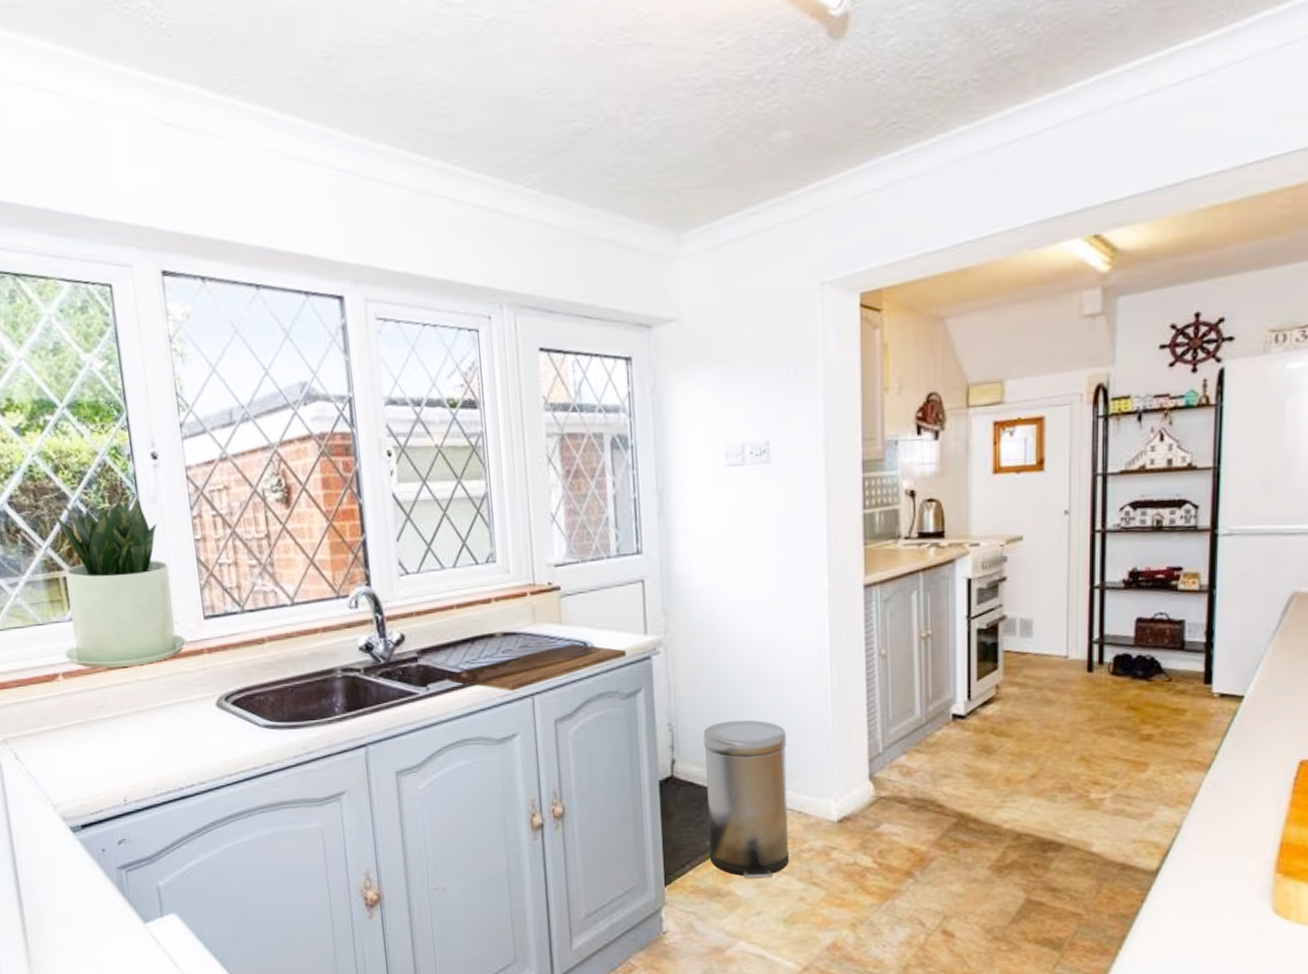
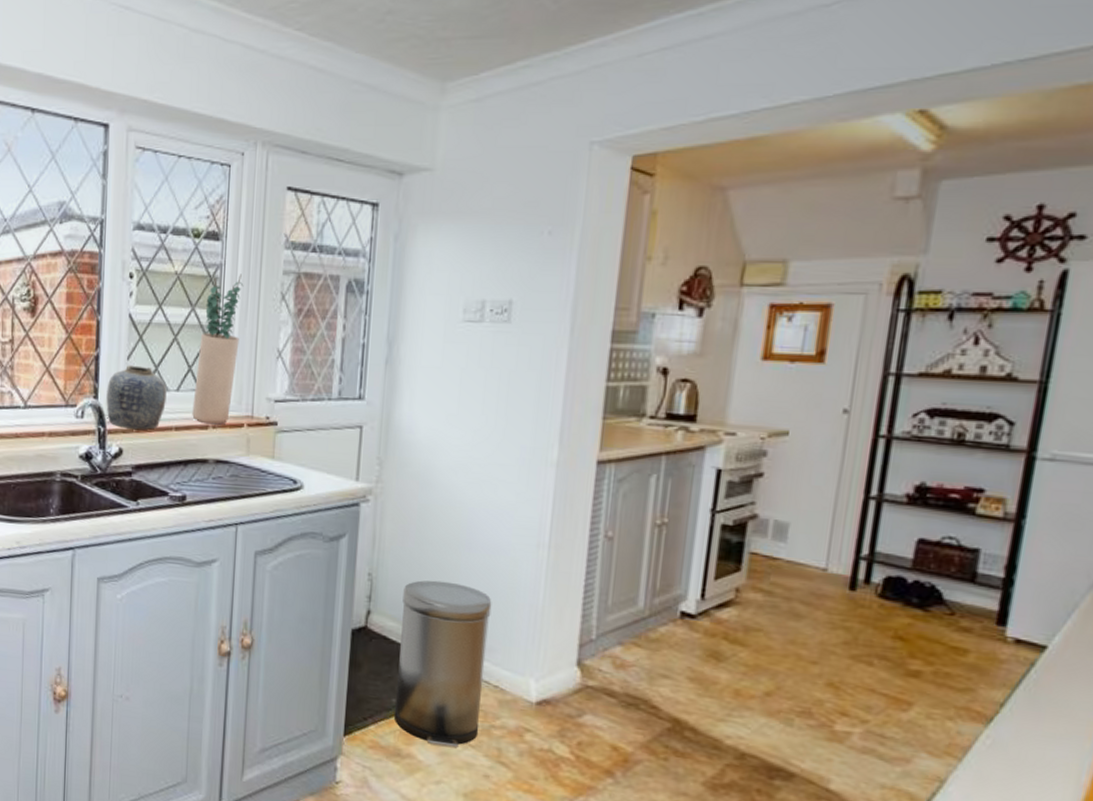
decorative jar: none [378,546,444,613] -> present [106,365,167,430]
cutting board: present [448,643,627,691] -> none [158,479,335,518]
vase: none [470,441,512,598] -> present [192,274,244,425]

